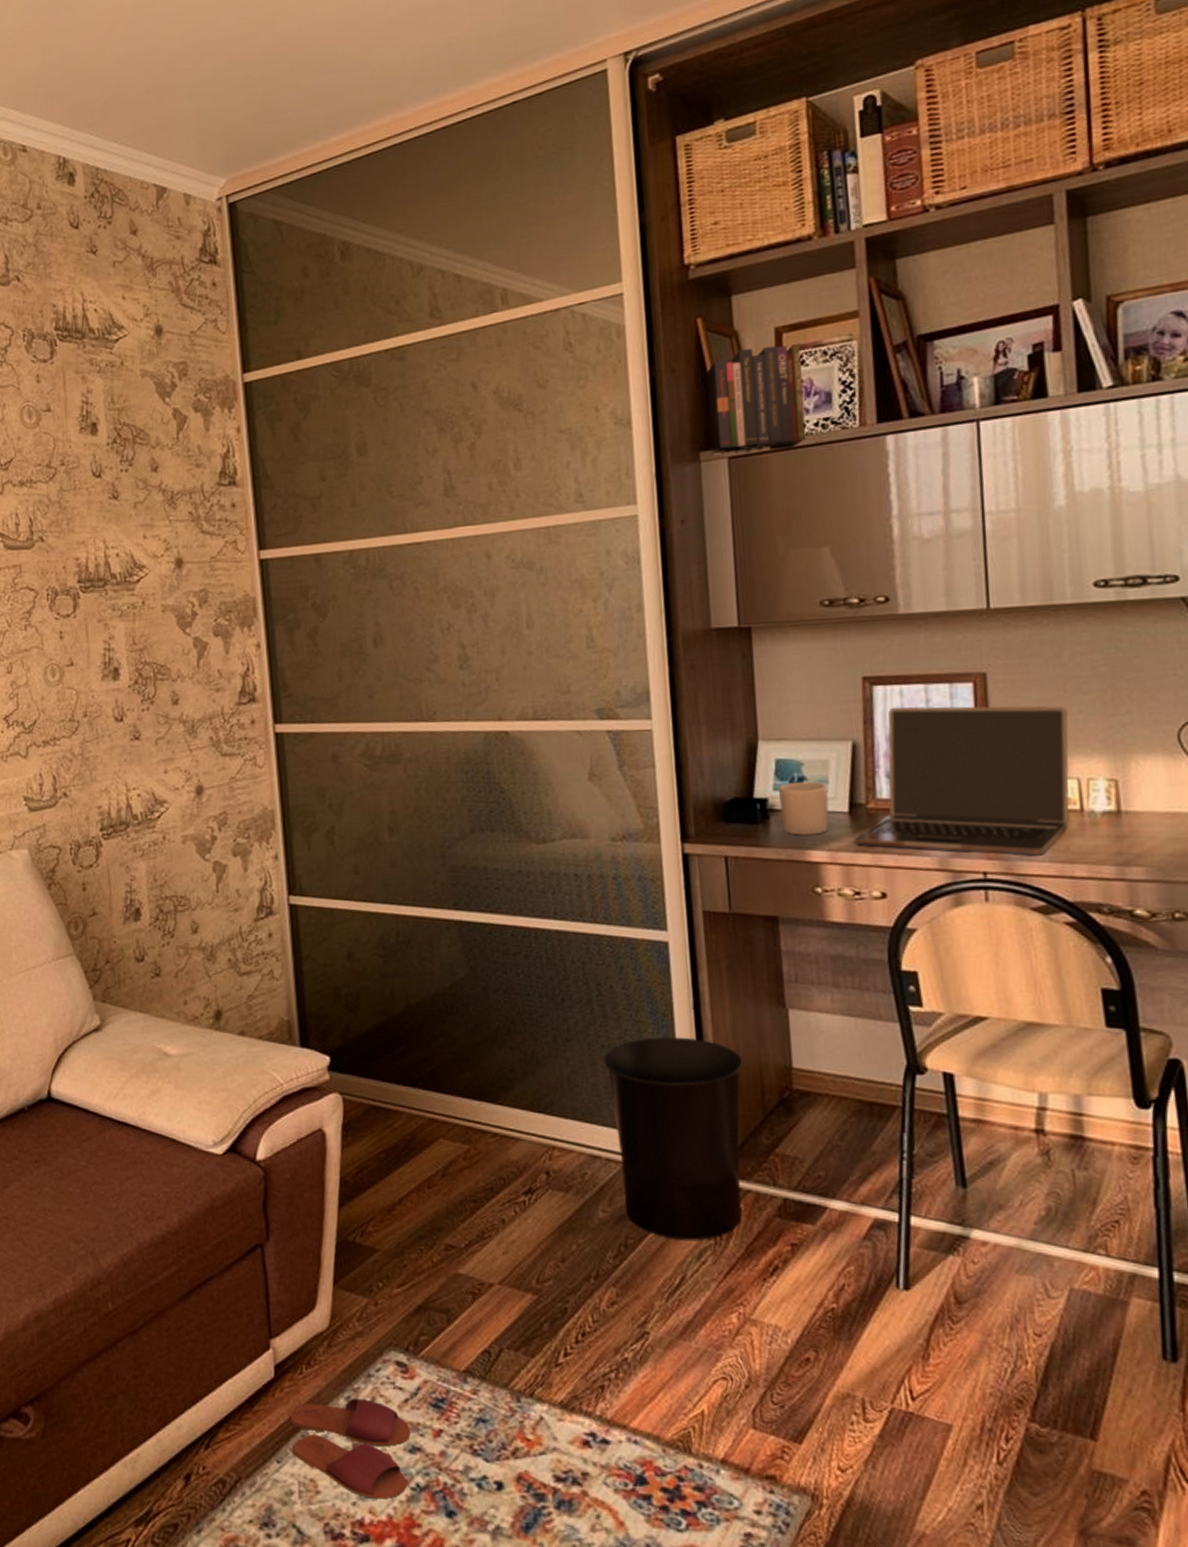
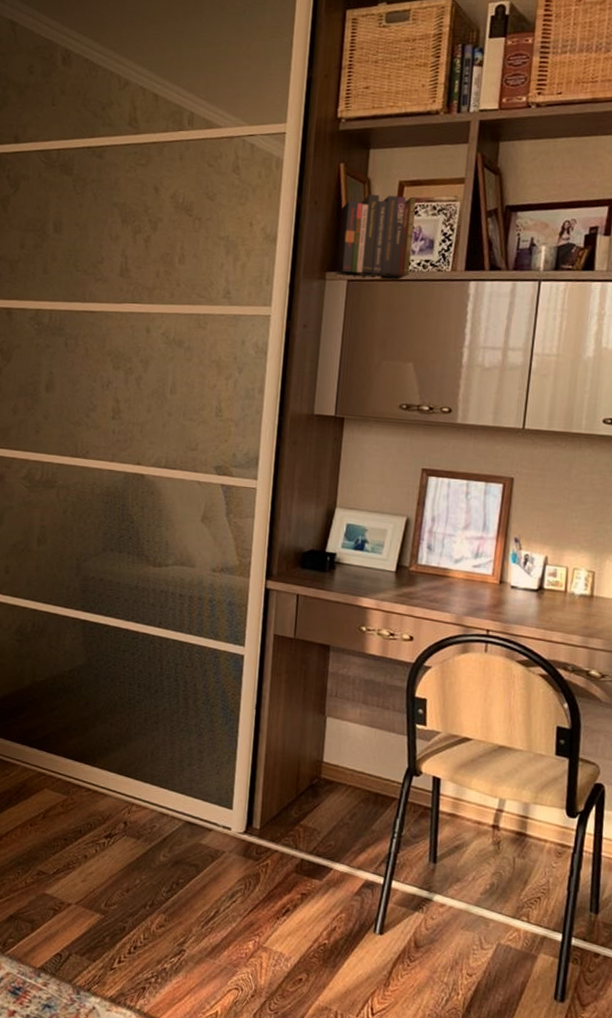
waste bin: present [604,1037,743,1240] -> none [181,727,287,884]
mug: present [779,781,830,835] -> none [344,543,383,586]
laptop: present [854,706,1070,856] -> none [396,495,568,622]

